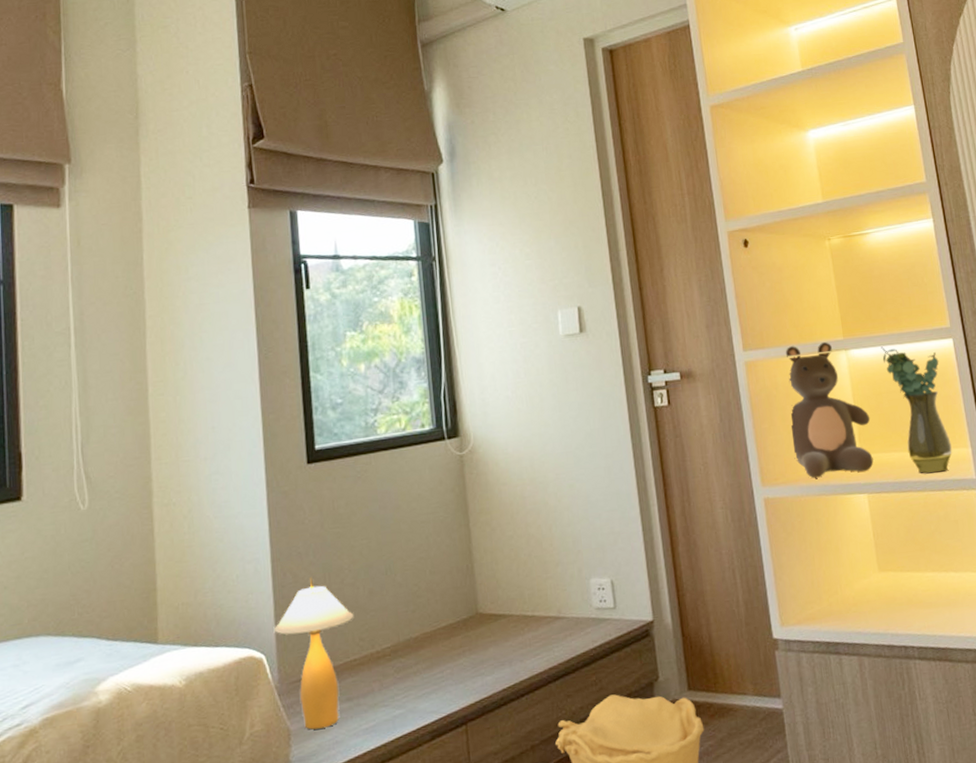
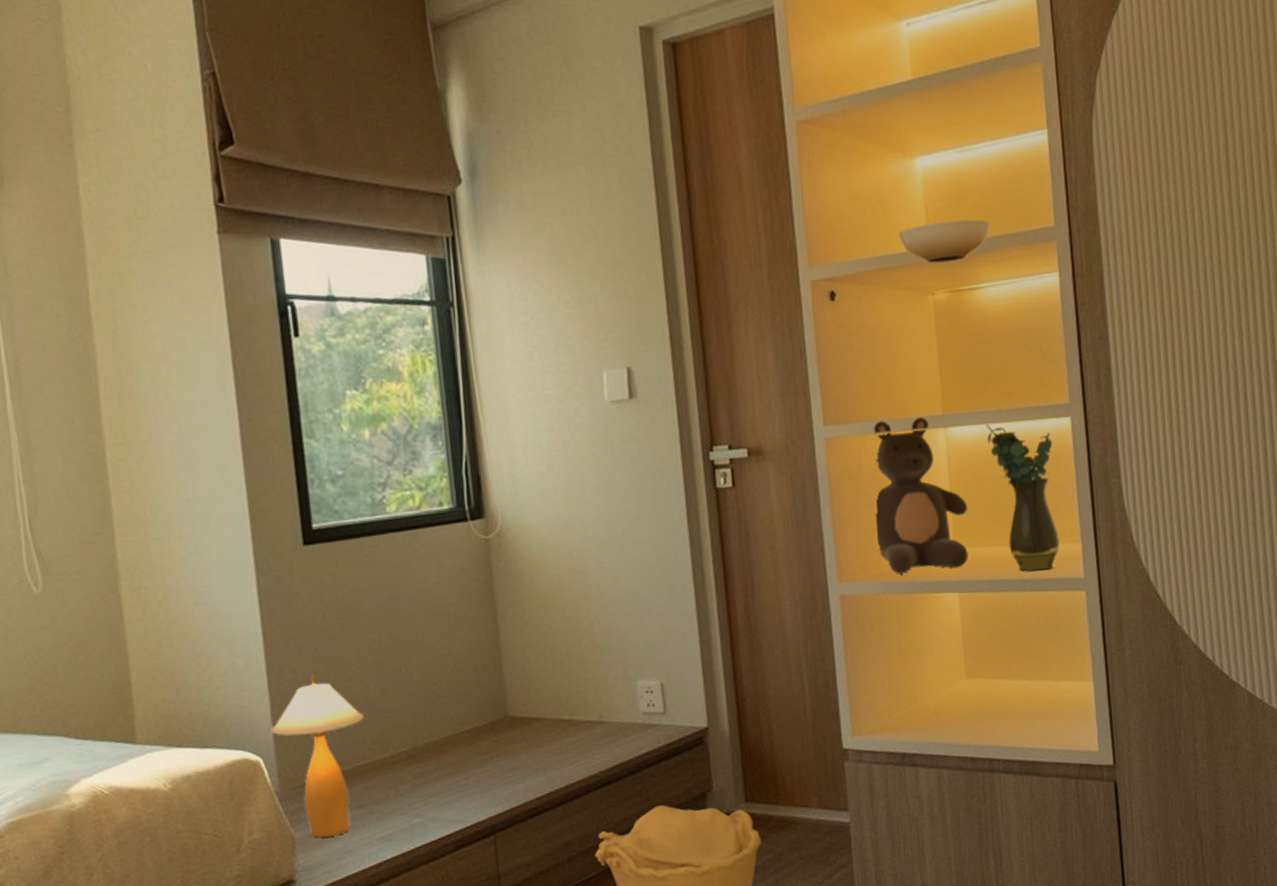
bowl: none [798,178,873,214] -> present [898,219,991,263]

